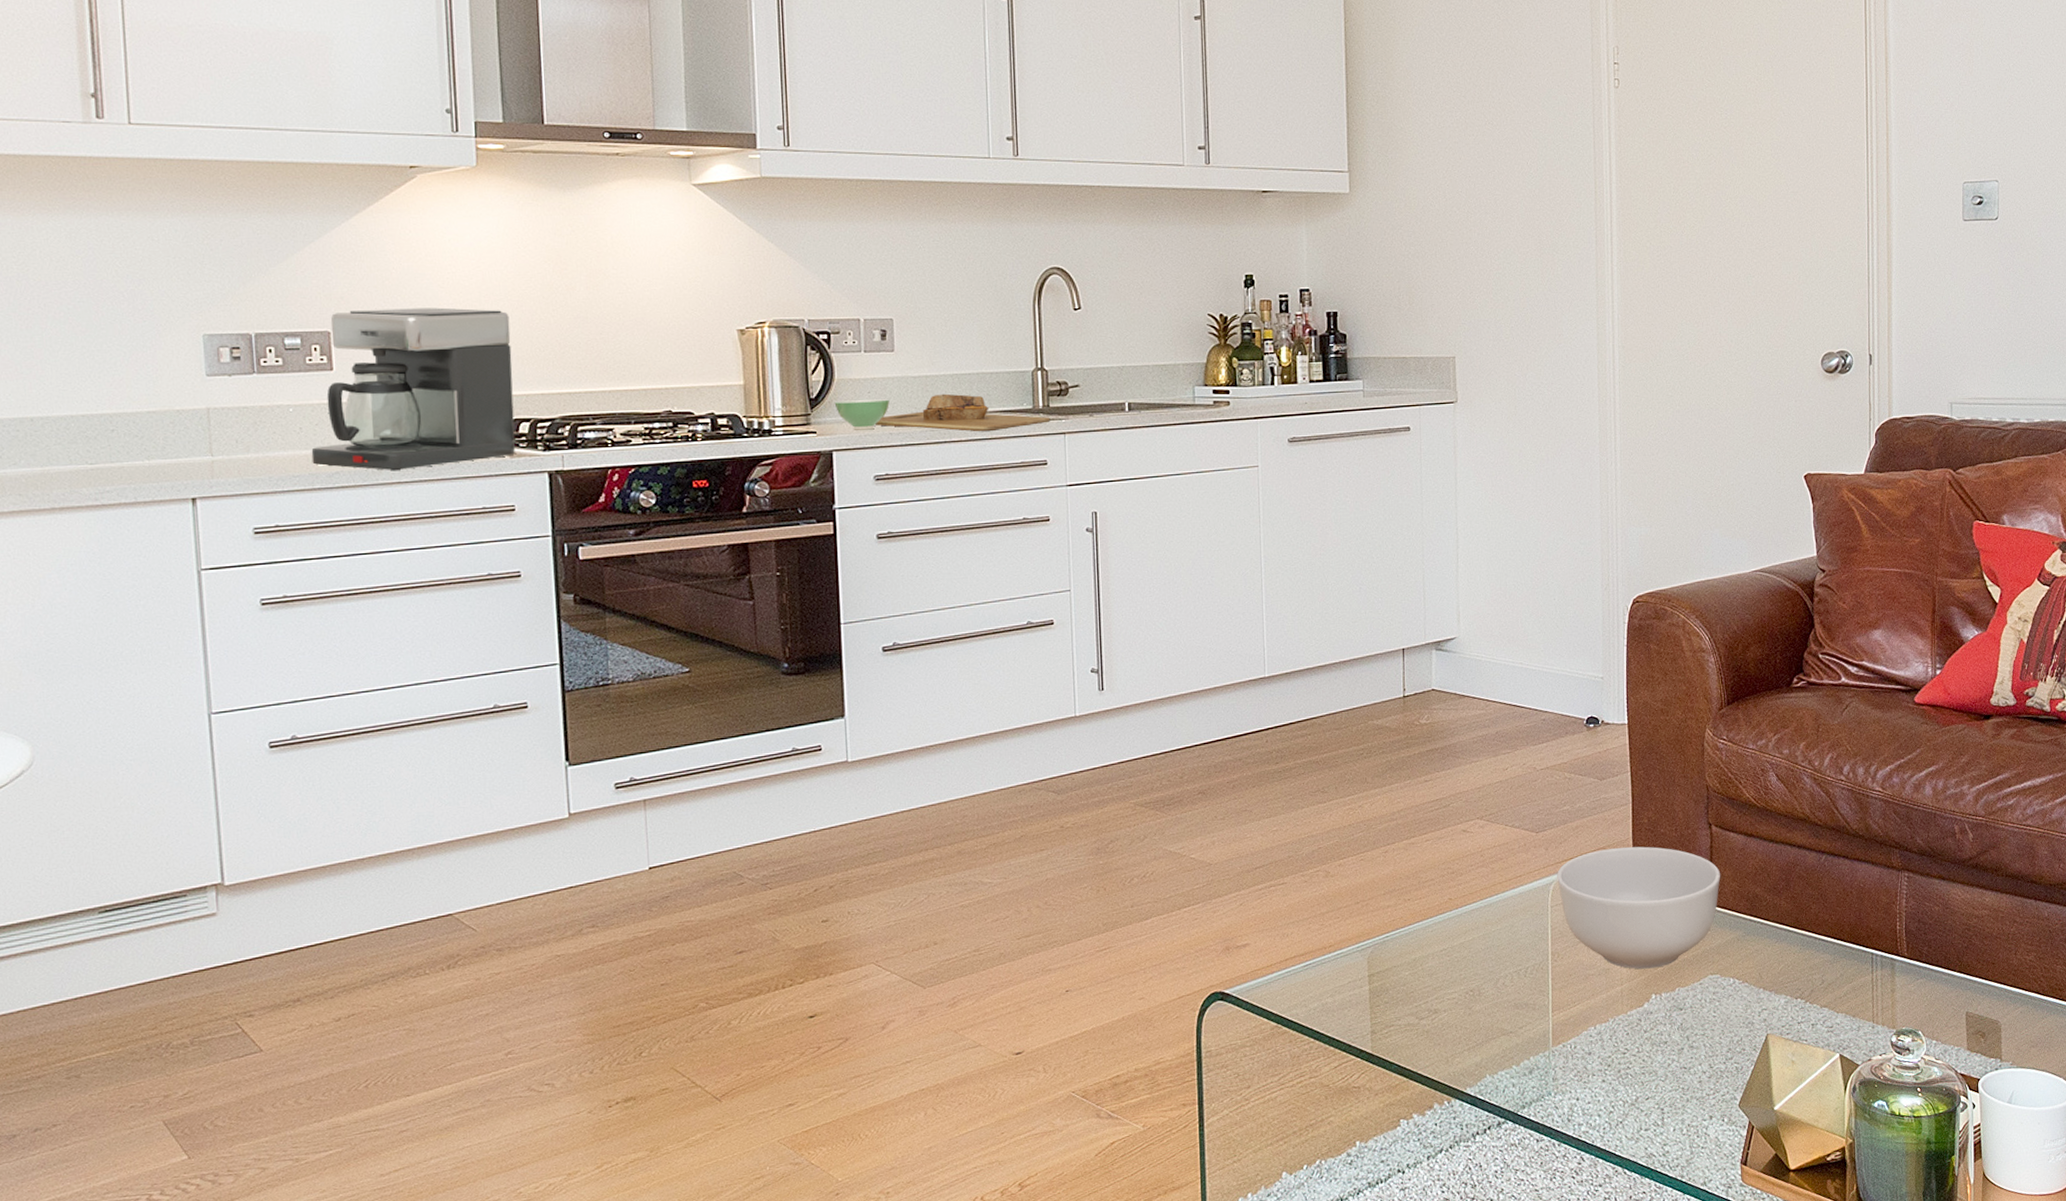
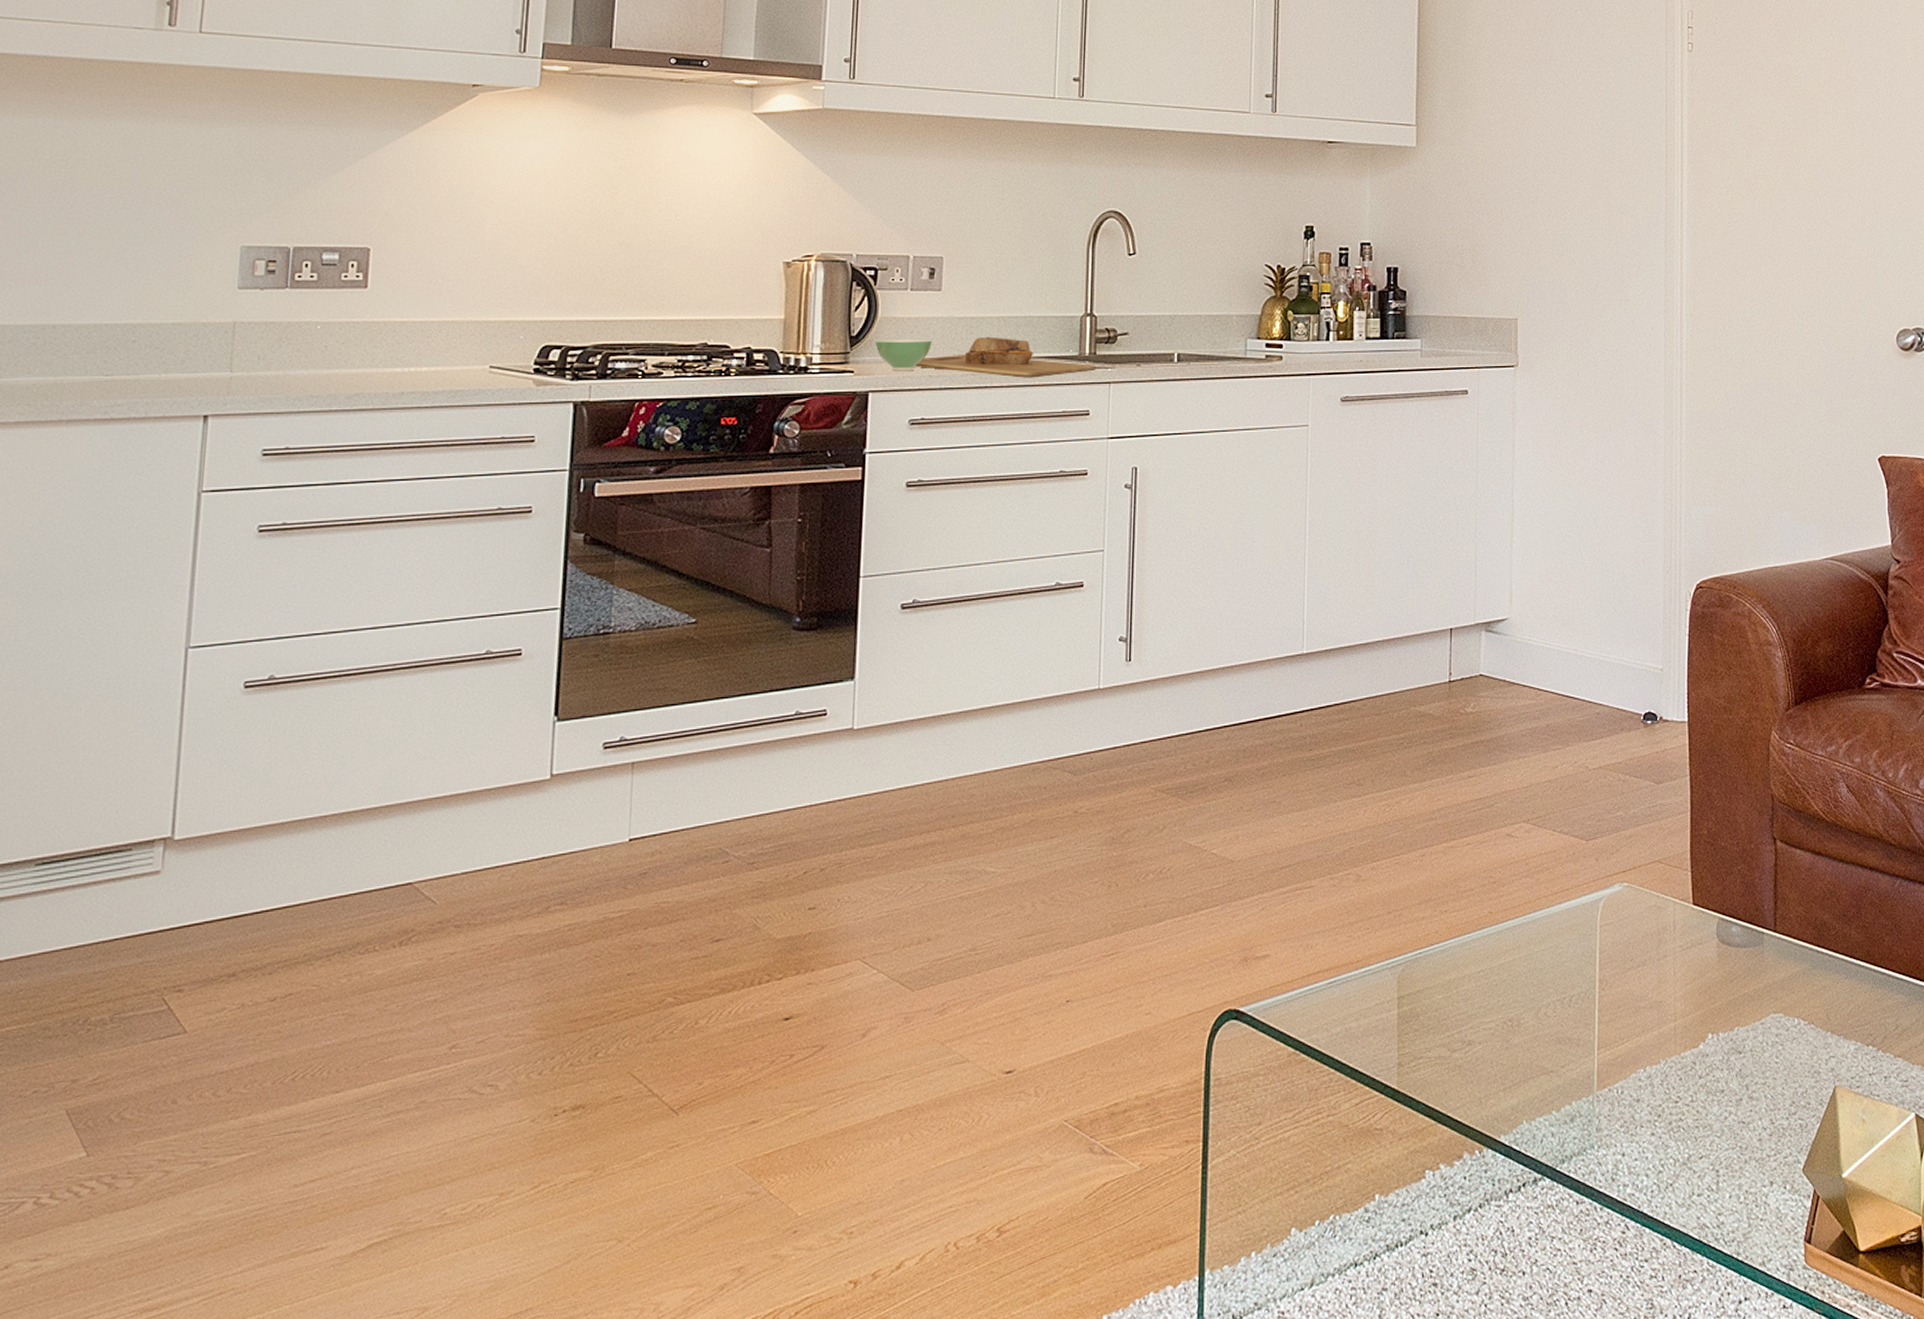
coffee maker: present [311,307,516,471] -> none [332,227,554,395]
bowl: present [1557,846,1721,969] -> none [1607,860,1786,1004]

